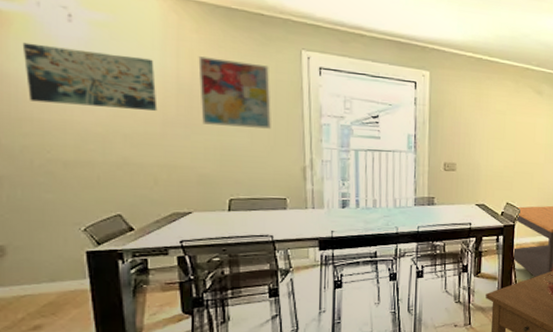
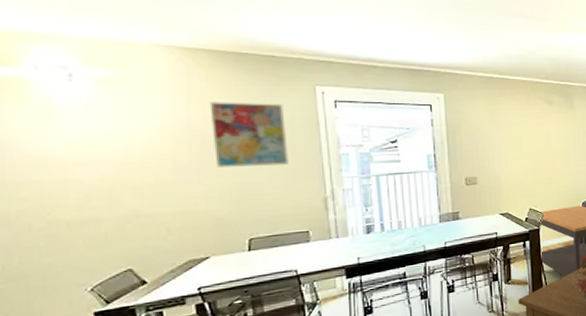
wall art: present [22,42,158,111] -> none [17,106,168,164]

